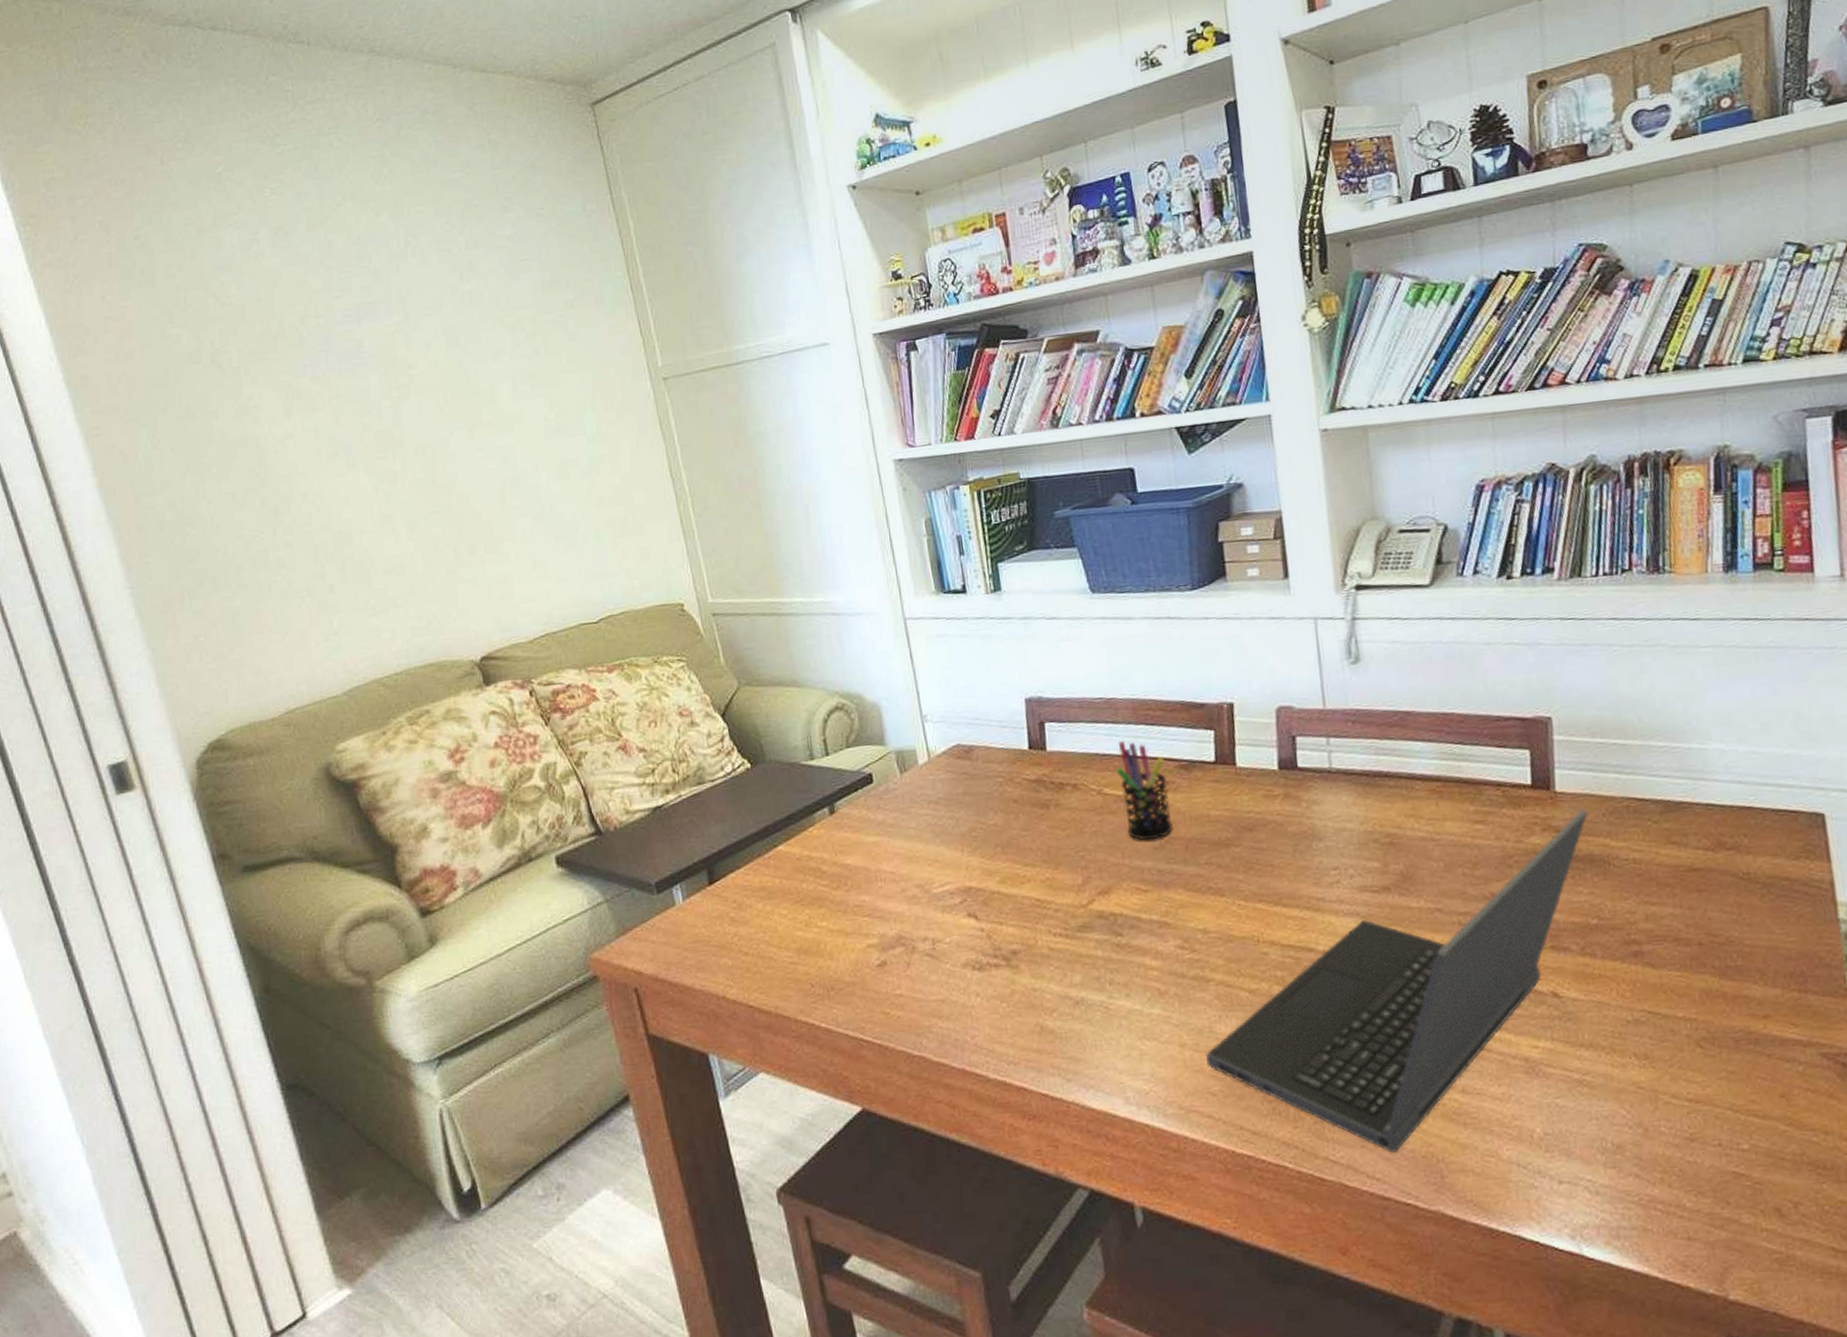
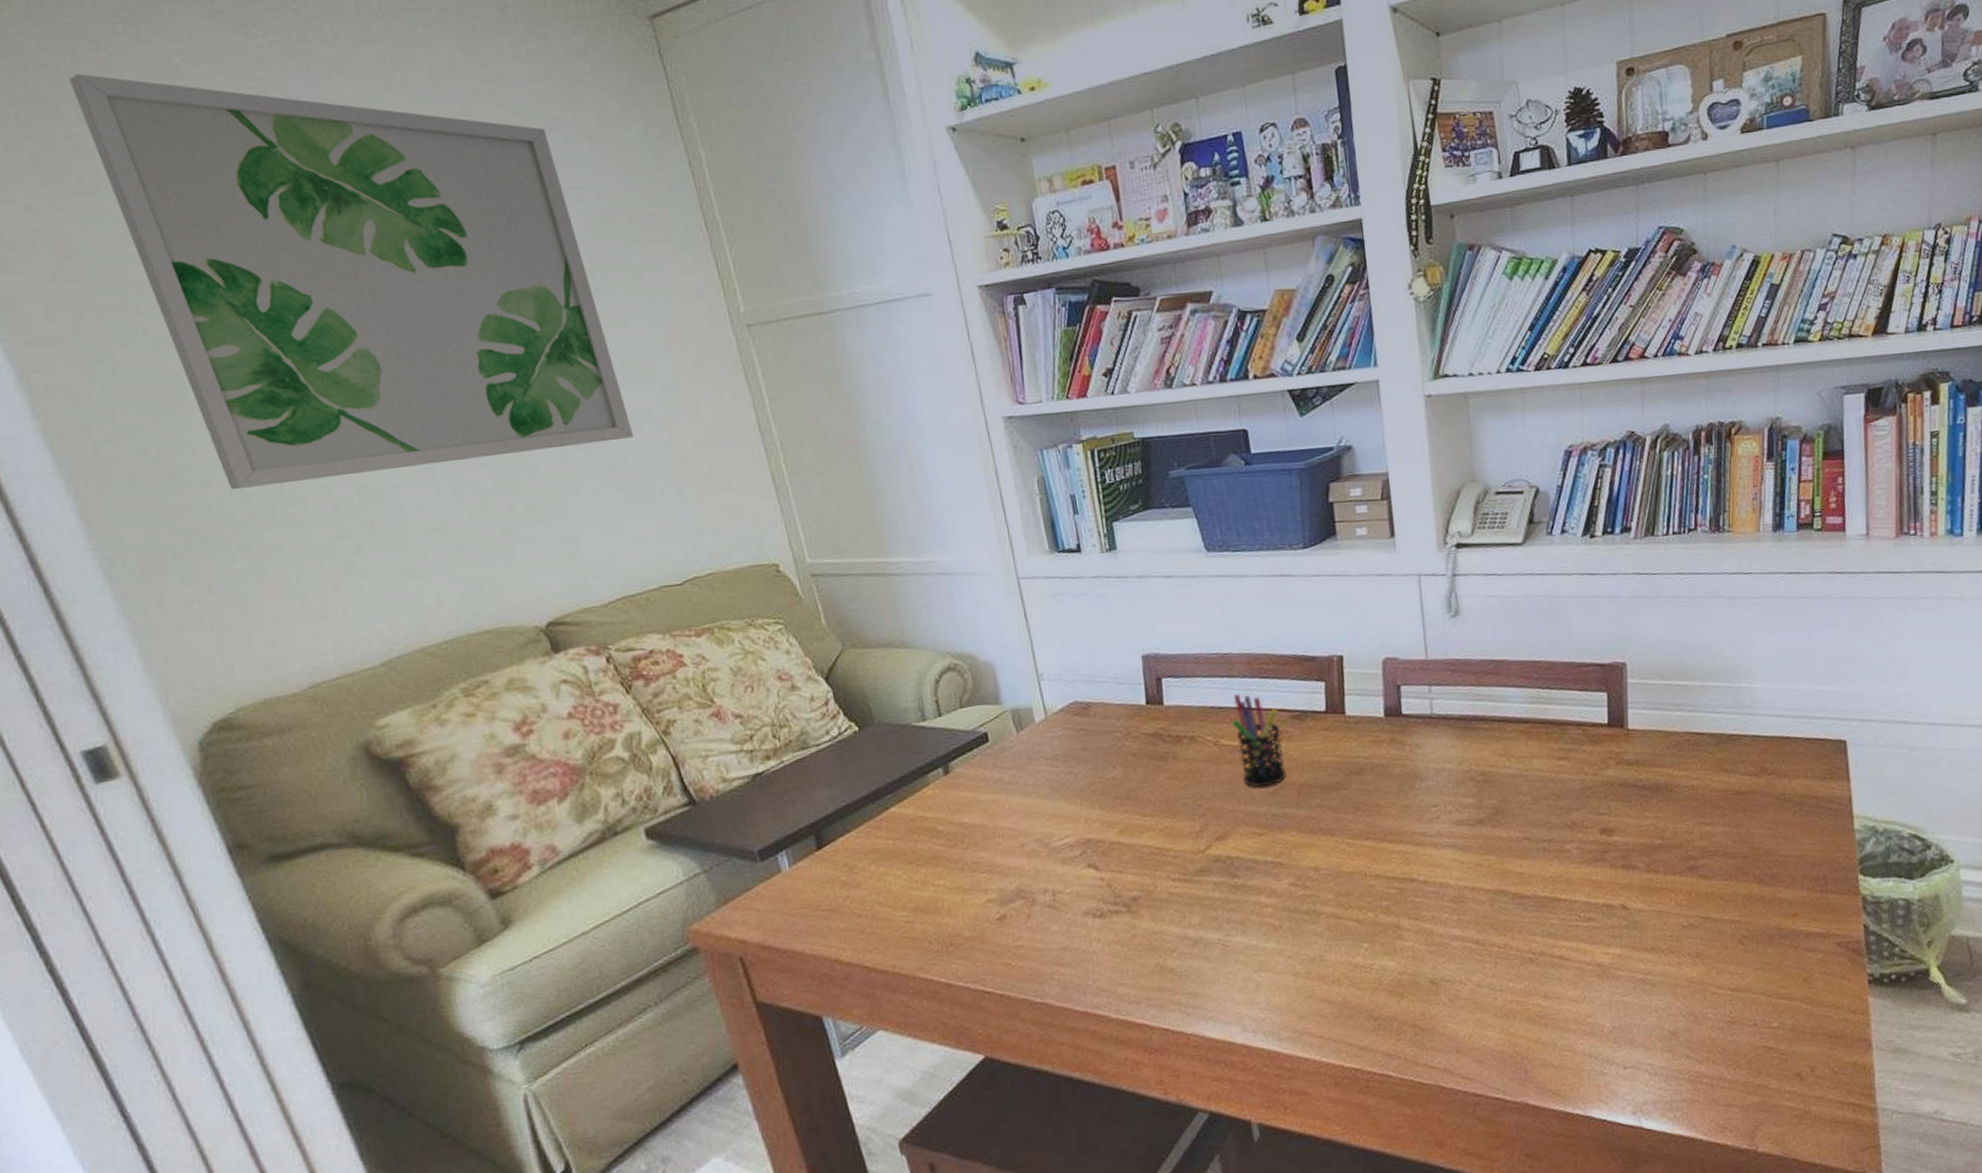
wall art: none [140,185,563,535] -> present [69,73,634,489]
laptop computer: present [1206,809,1589,1154] -> none [1317,744,1655,1056]

